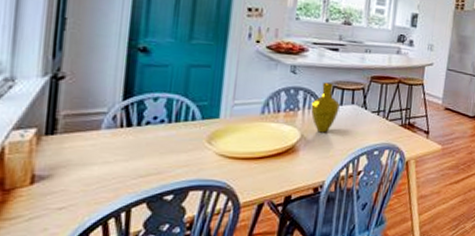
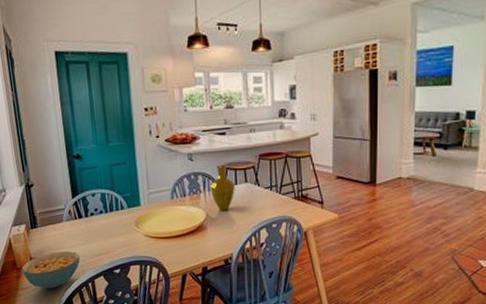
cereal bowl: none [12,167,116,220] -> present [21,250,80,289]

